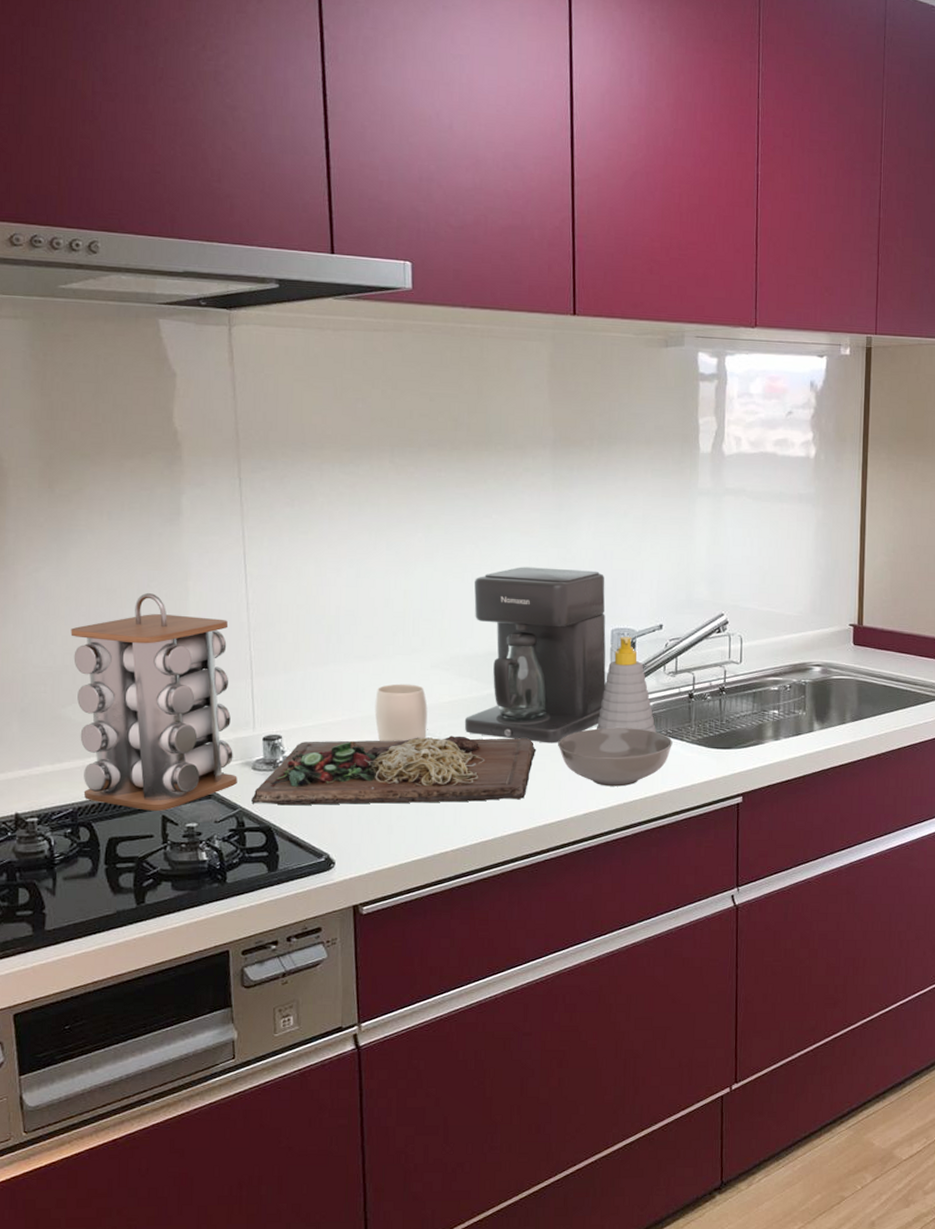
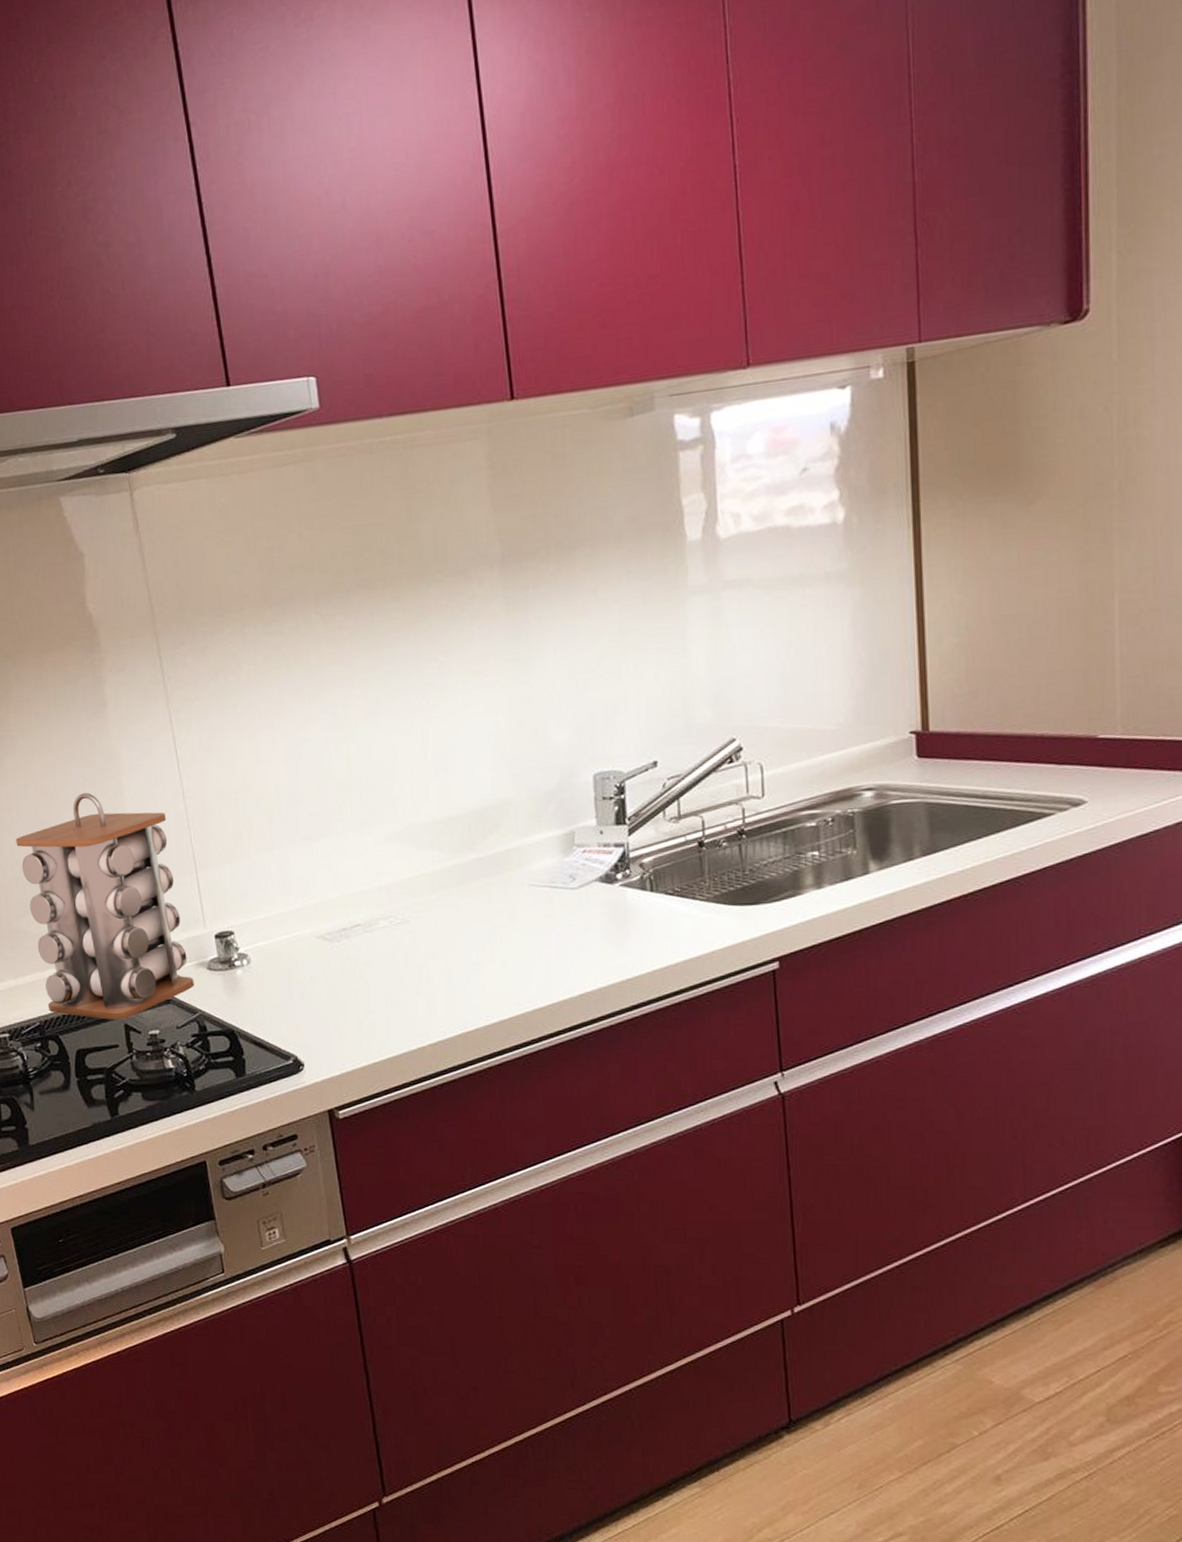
cutting board: present [251,735,537,806] -> none [211,912,516,1006]
mug: present [374,683,428,741] -> none [327,862,389,929]
coffee maker: present [464,567,606,744] -> none [424,706,592,916]
bowl: present [558,727,673,787] -> none [540,889,682,961]
soap bottle: present [596,636,657,733] -> none [585,780,661,895]

